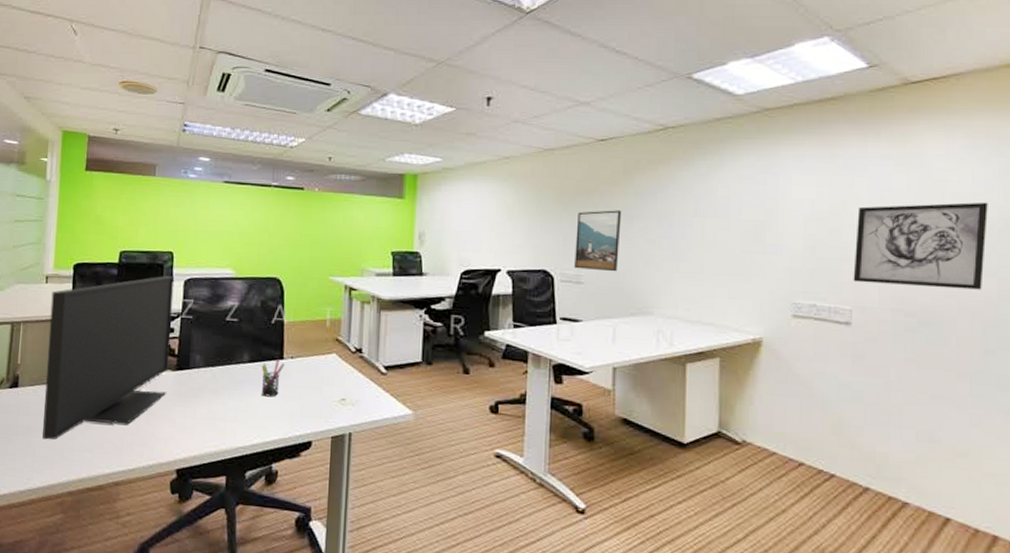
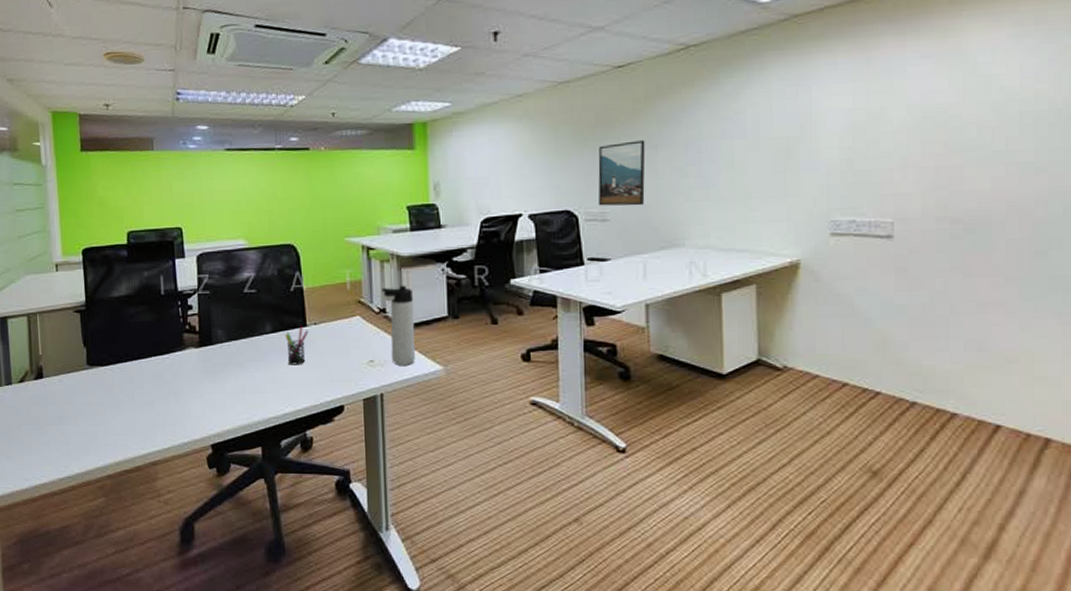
computer monitor: present [42,276,175,440] -> none [63,252,192,427]
thermos bottle: none [359,327,390,407] -> present [381,285,416,365]
wall art: present [853,202,988,290] -> none [894,94,1038,193]

